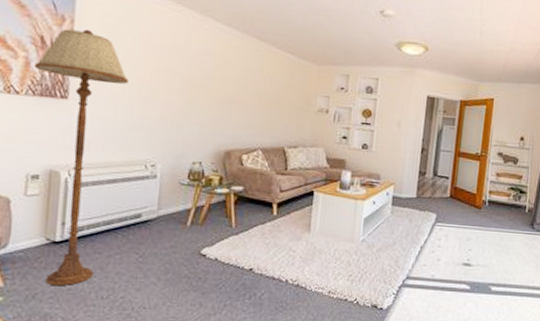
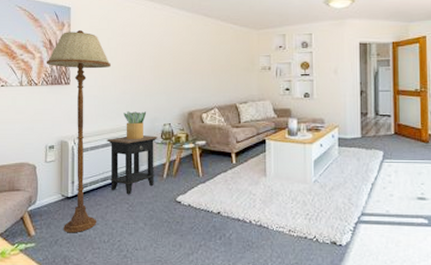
side table: none [114,171,185,244] -> present [106,135,159,195]
potted plant: none [140,142,172,178] -> present [123,111,147,139]

